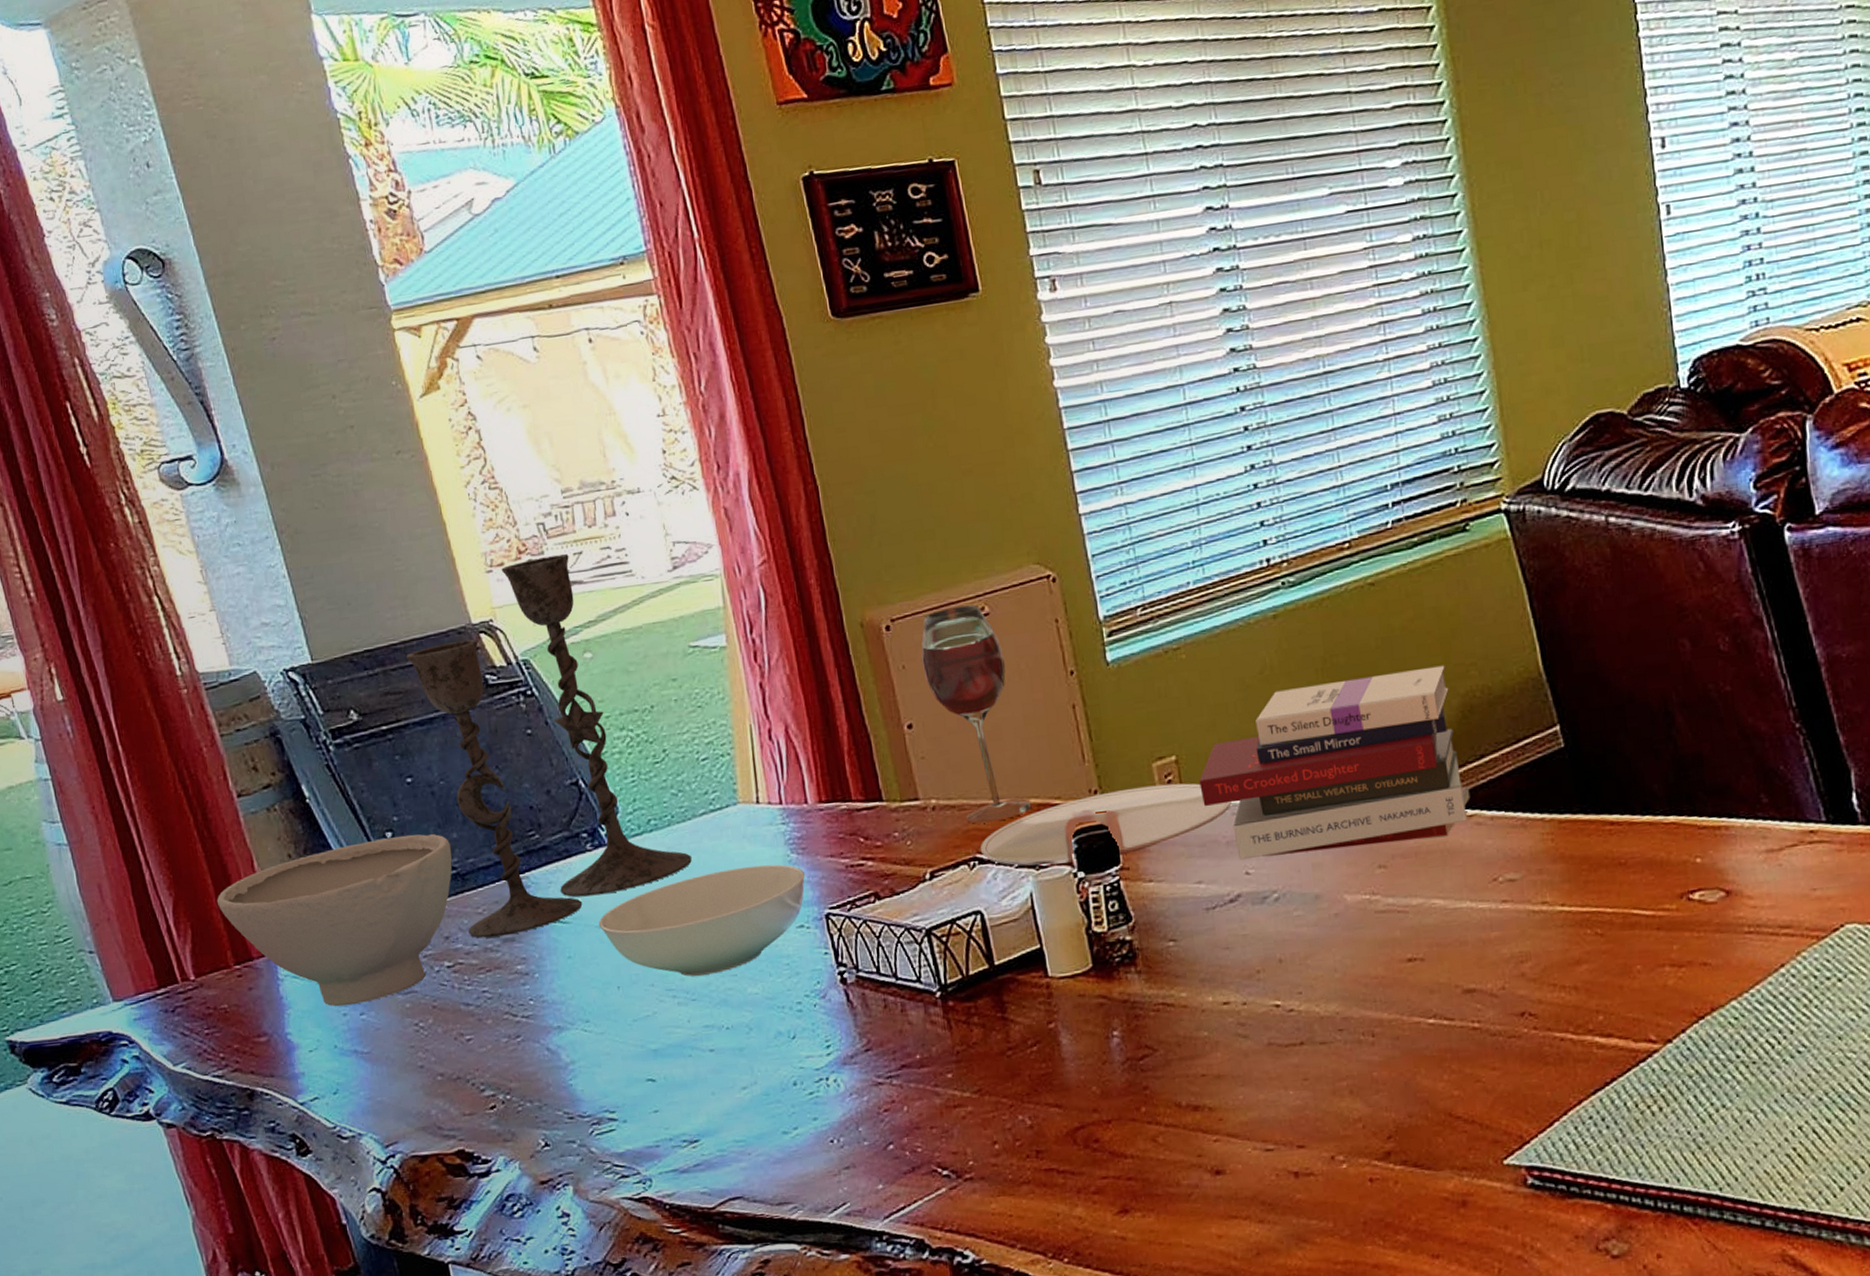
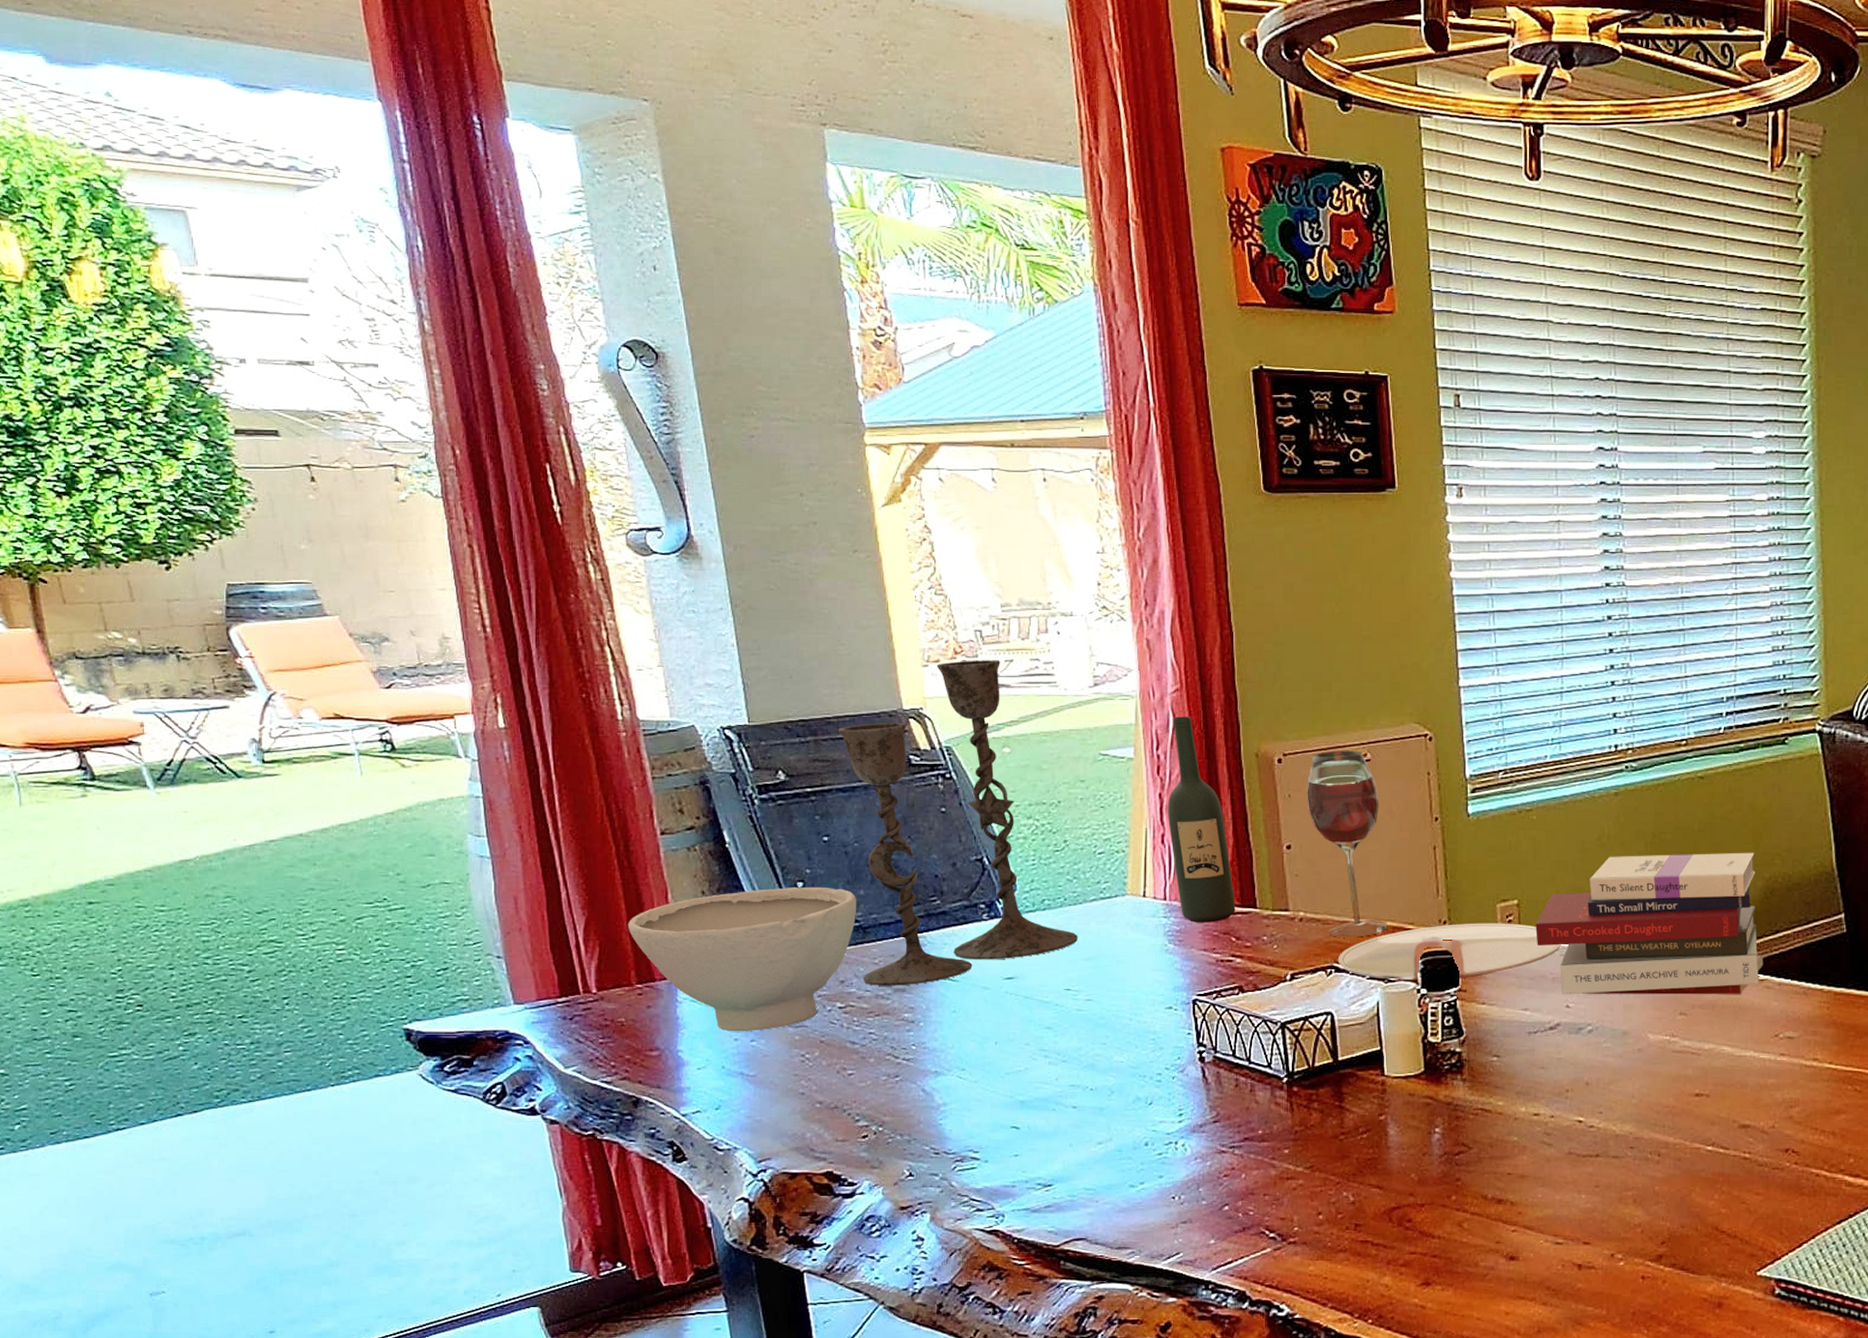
bowl: present [598,864,805,976] -> none [985,950,1178,1040]
wine bottle: none [764,590,860,826] -> present [1168,716,1236,923]

